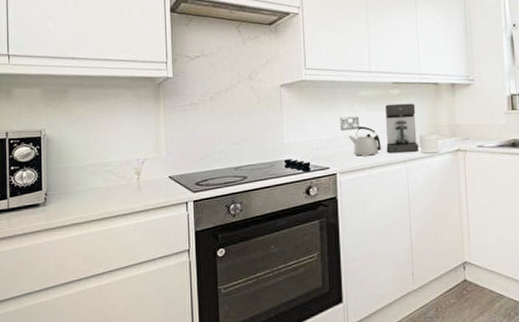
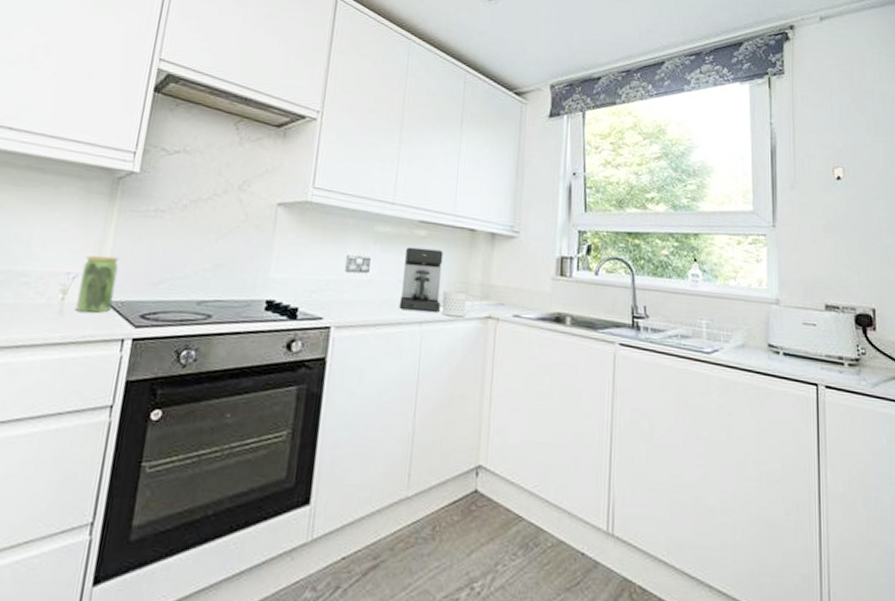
jar: none [147,143,173,187] -> present [75,255,119,314]
kettle: present [348,126,381,156] -> none [353,270,394,310]

